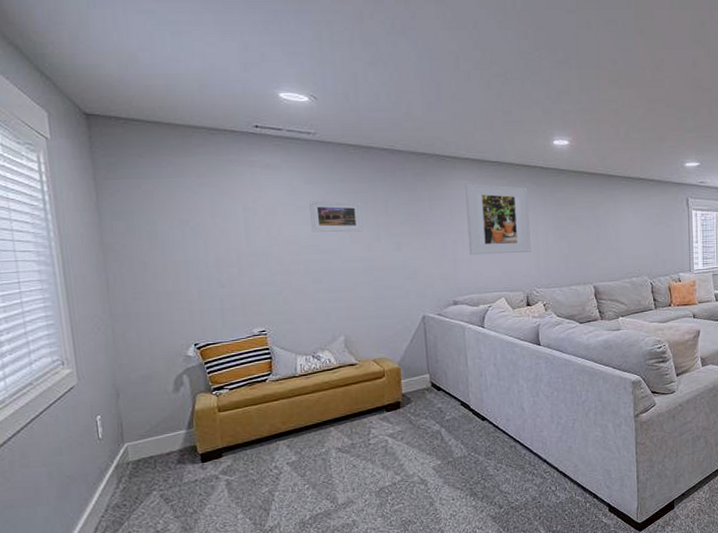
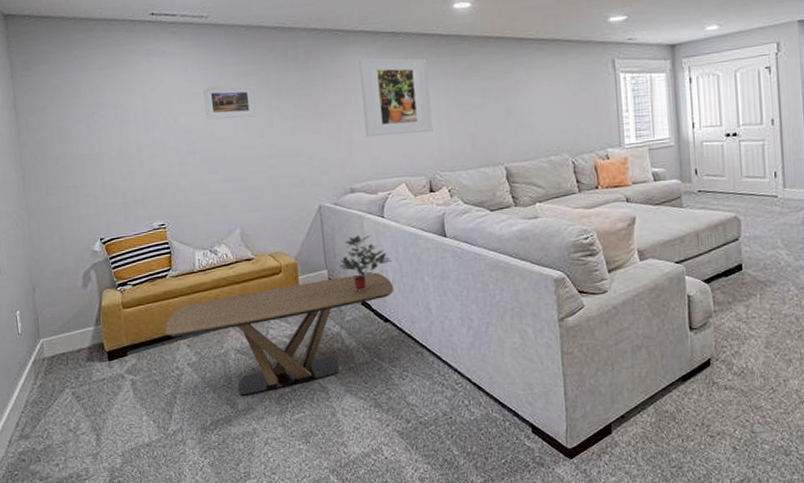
coffee table: none [264,377,492,491] -> present [165,273,394,396]
potted plant: none [442,343,491,393] -> present [340,235,393,291]

